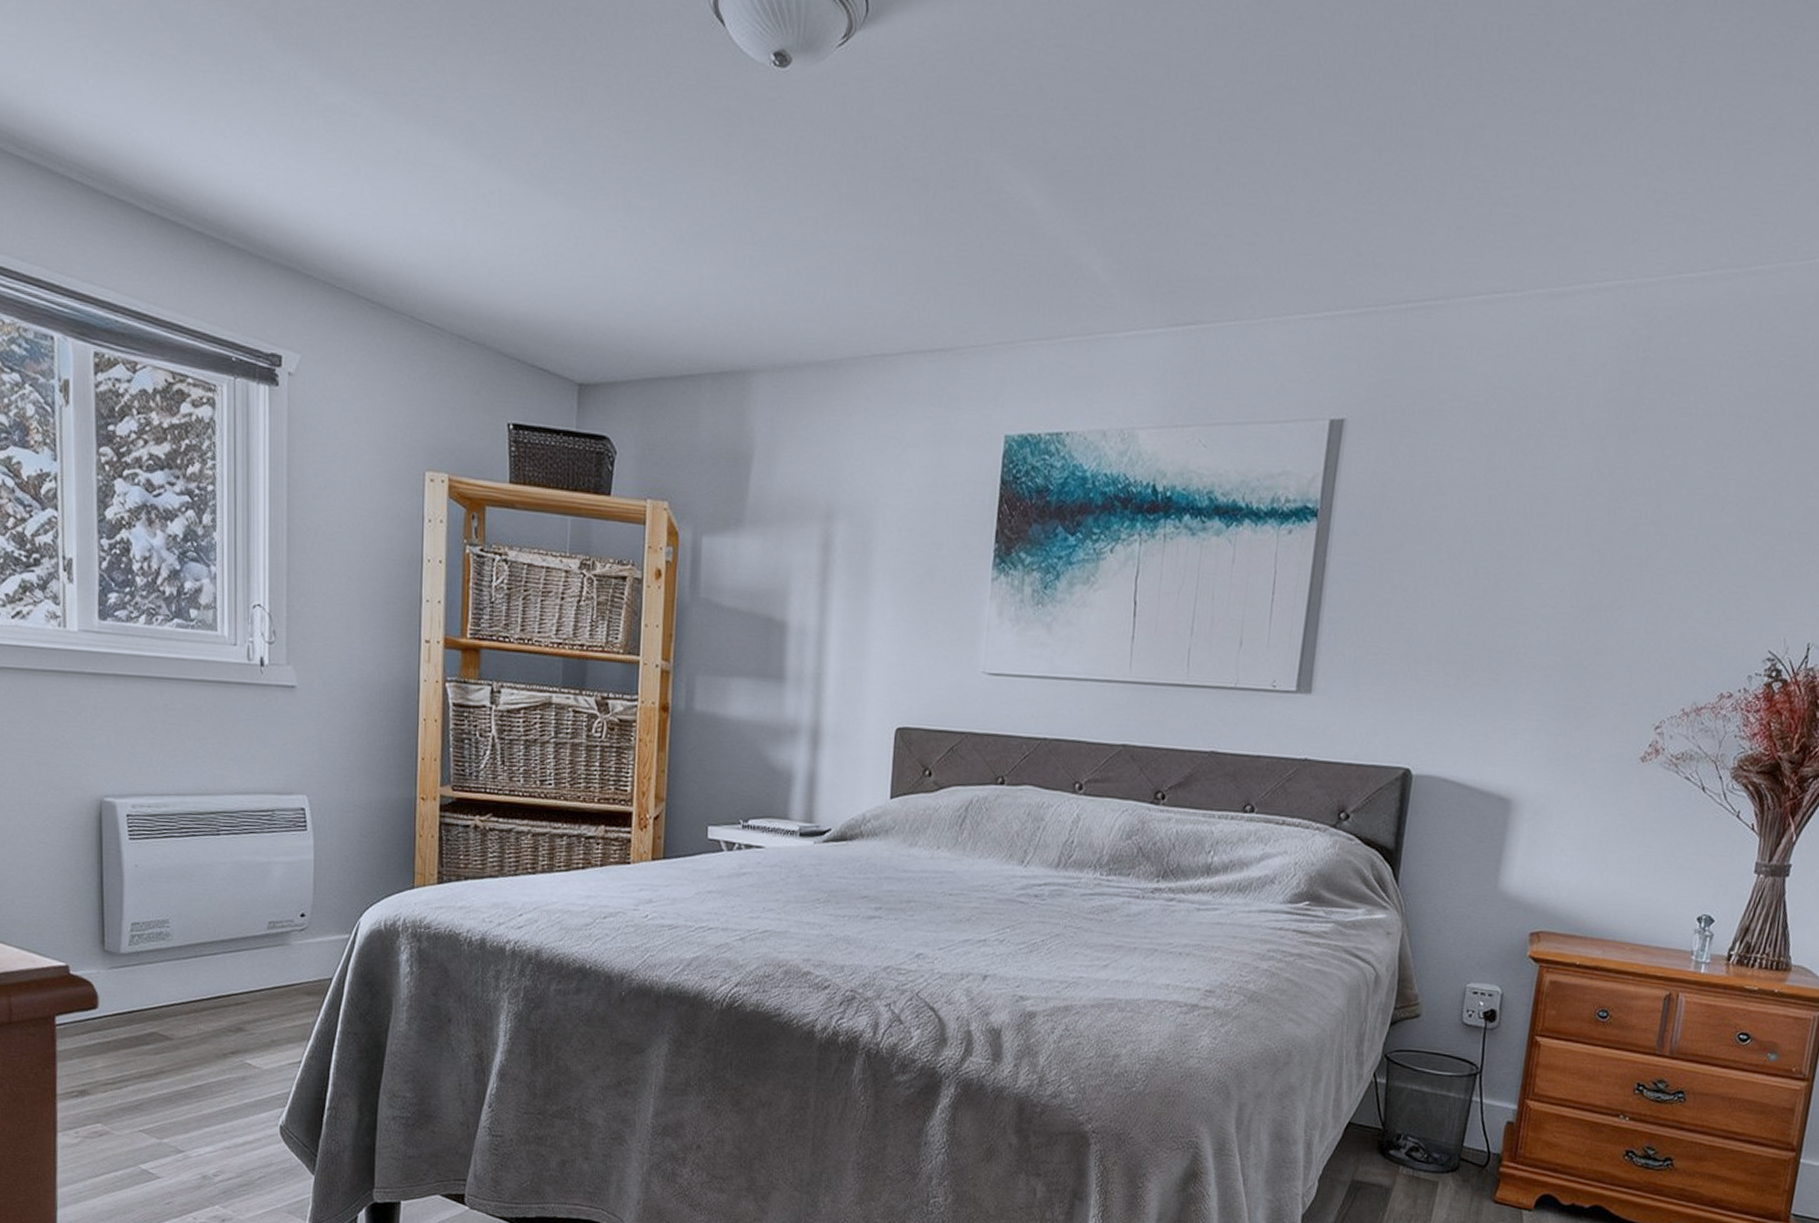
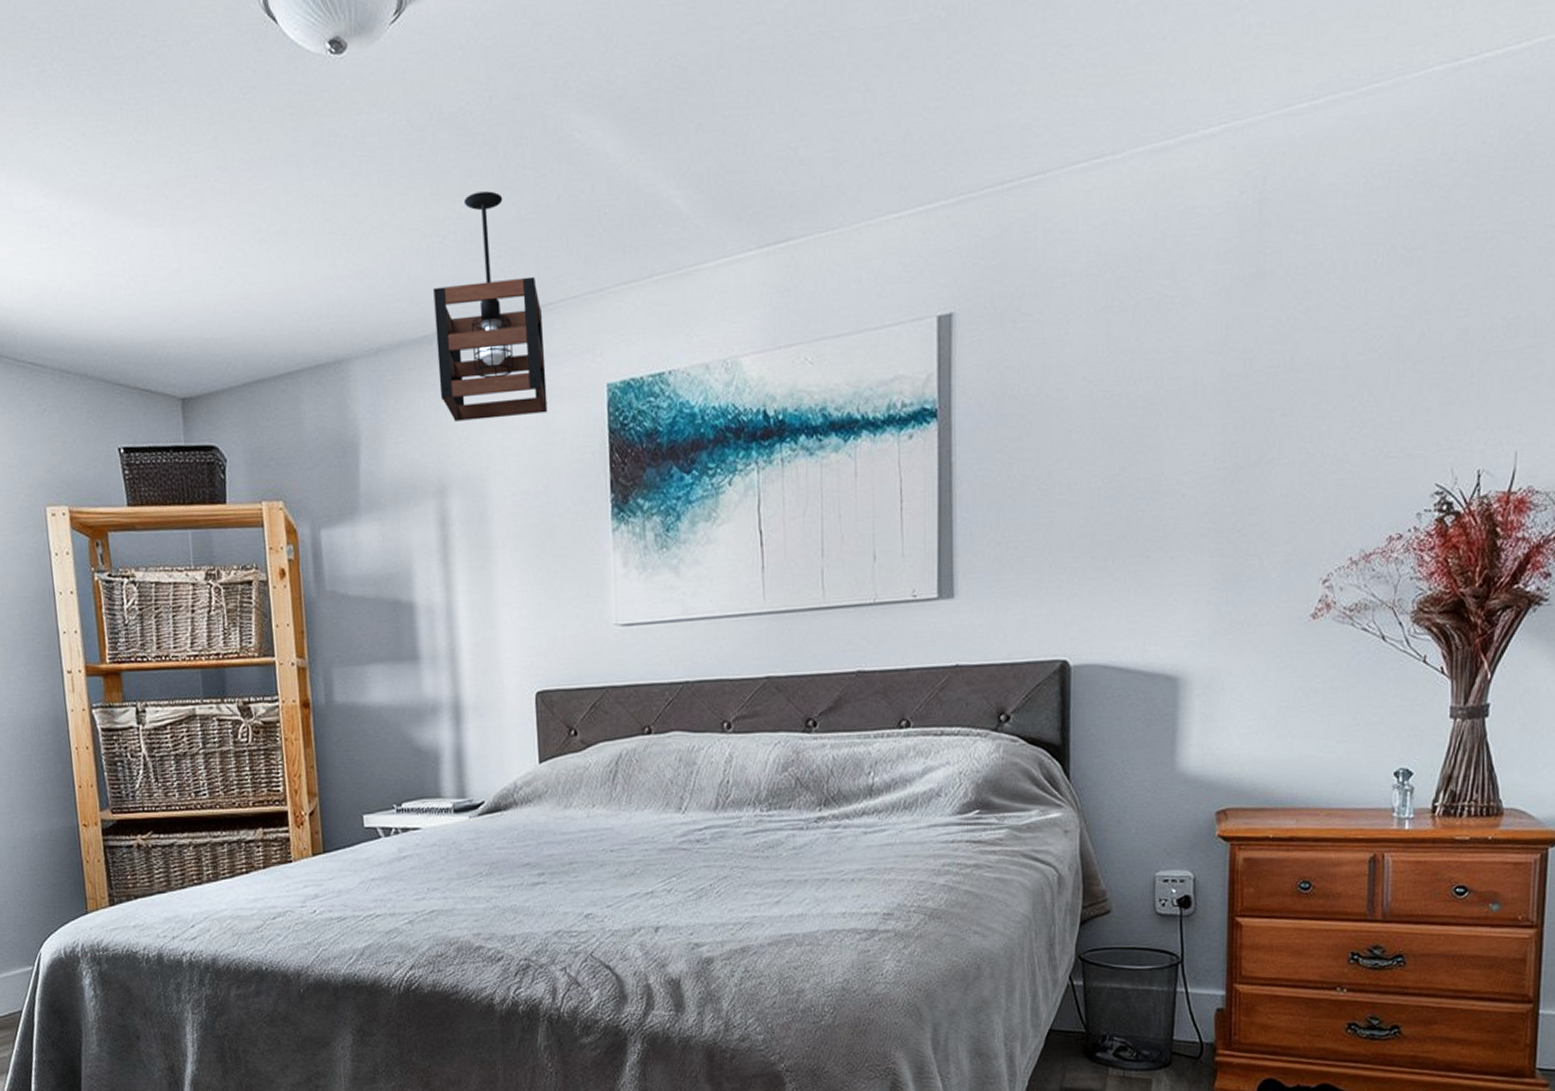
pendant light: none [839,226,950,455] -> present [433,191,548,421]

